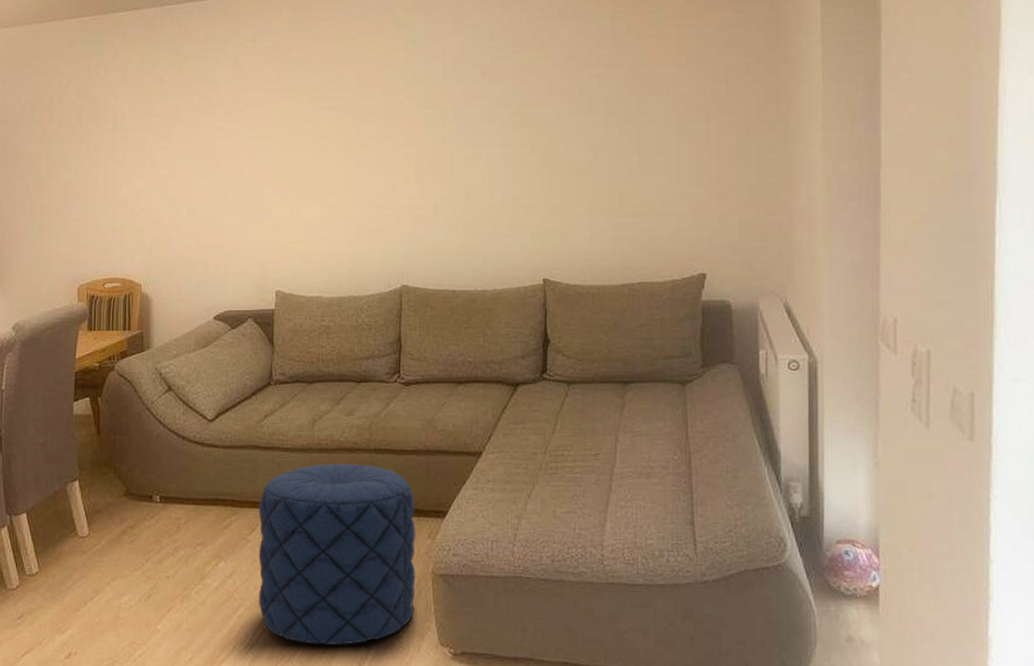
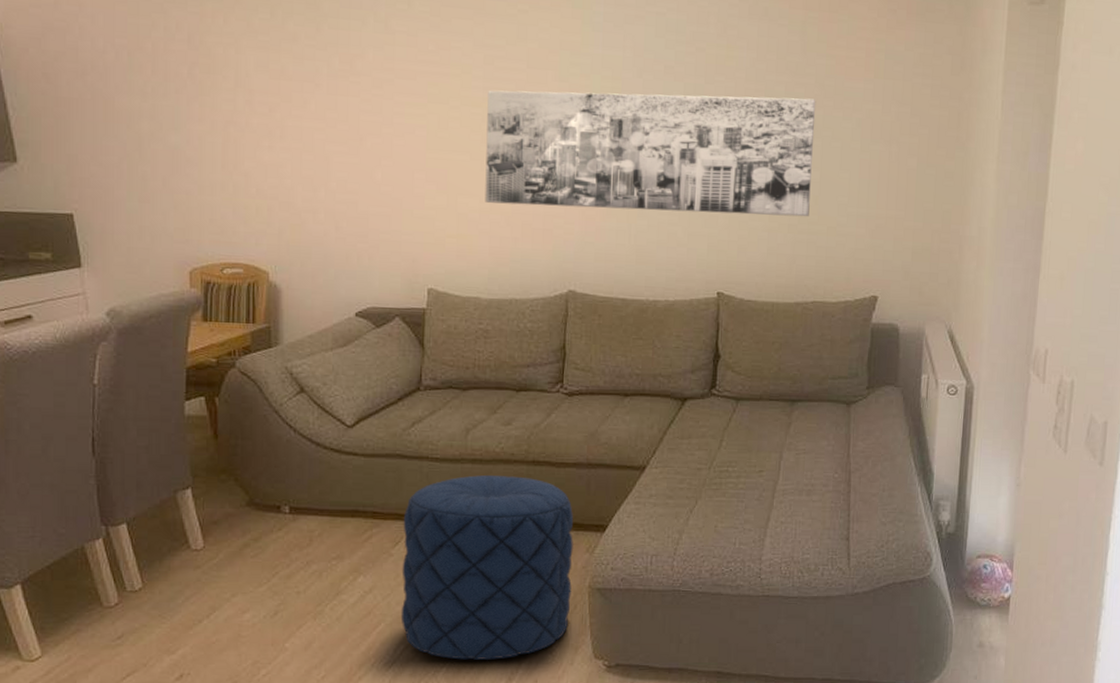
wall art: none [324,87,630,209] -> present [485,90,816,217]

